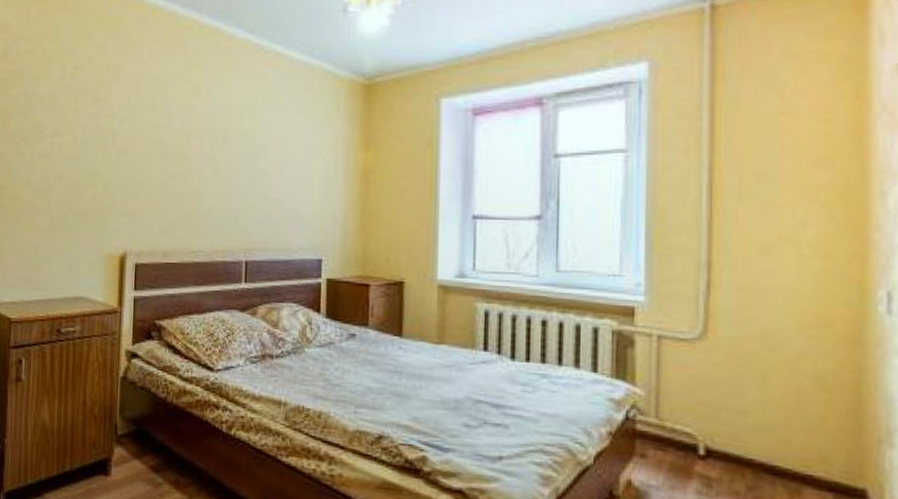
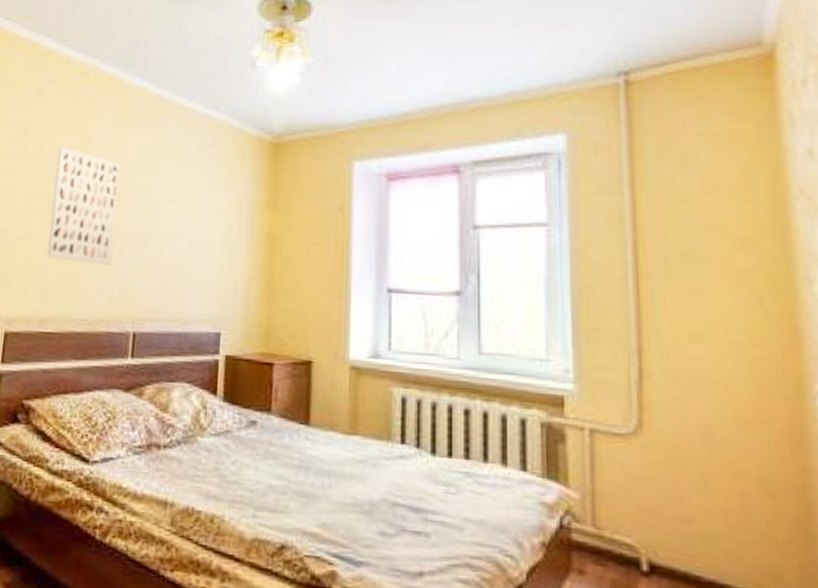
wall art: none [167,98,227,203] -> present [47,147,121,266]

